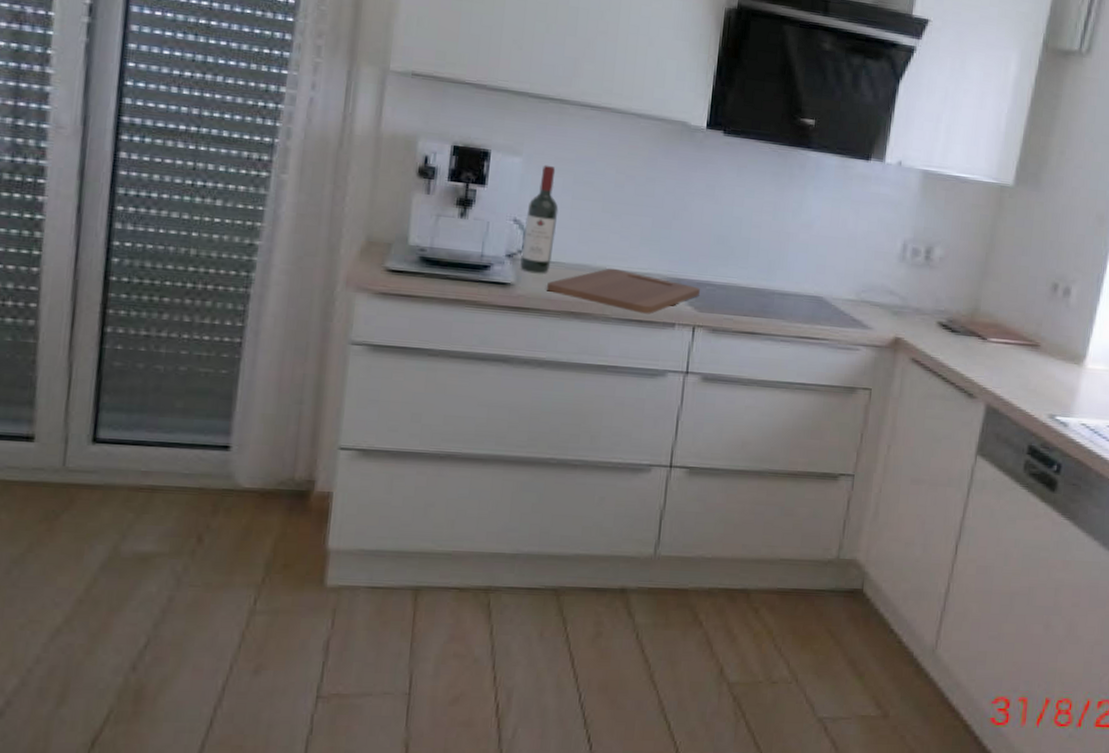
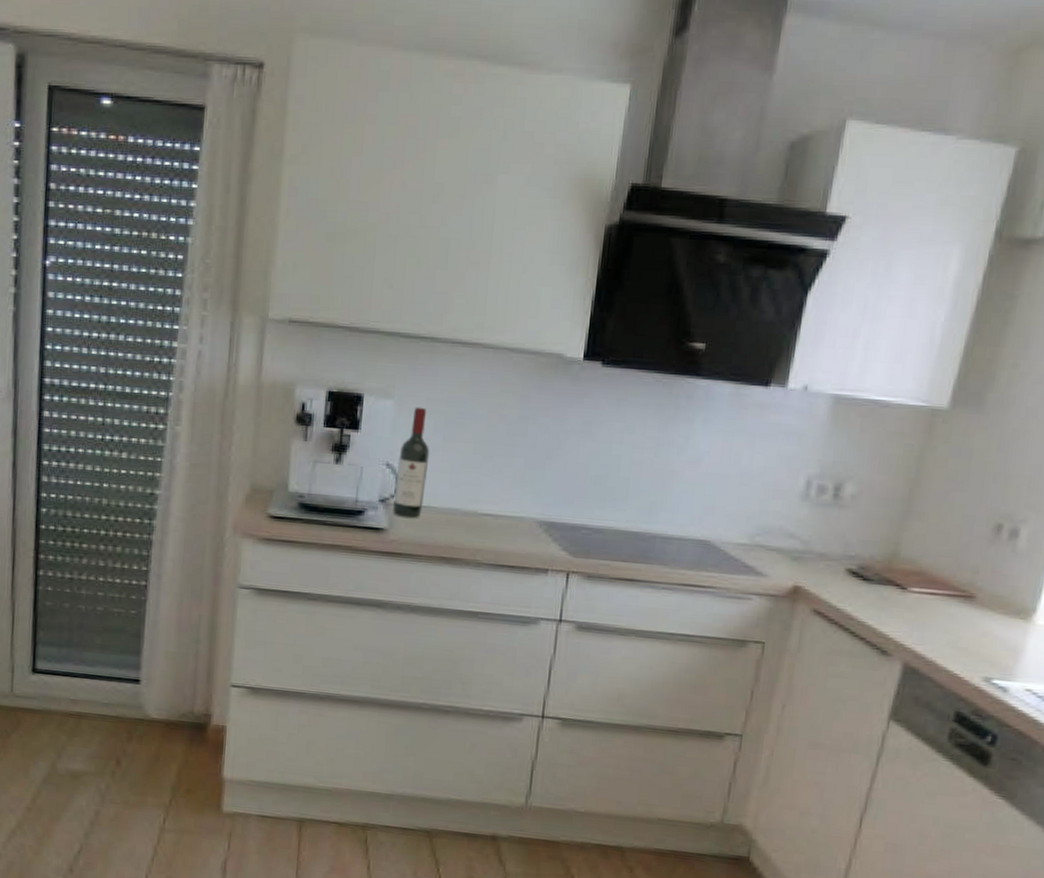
cutting board: present [547,268,700,314] -> none [419,512,575,560]

